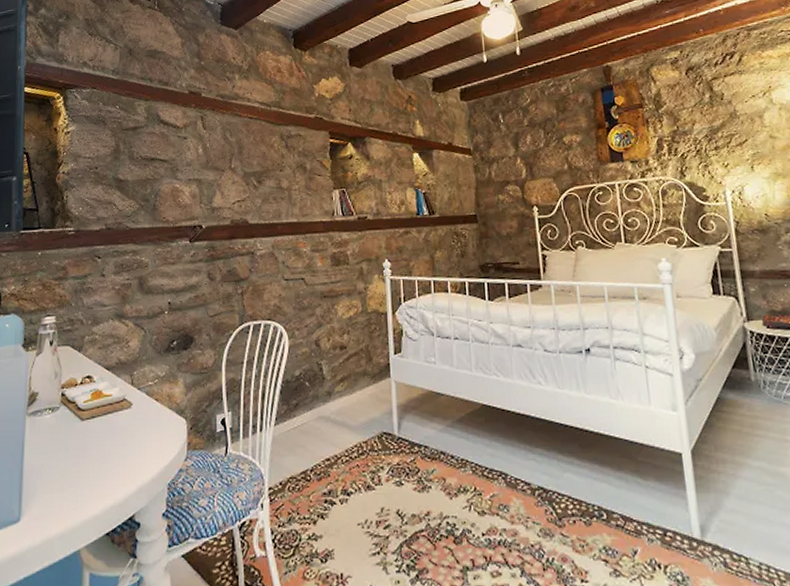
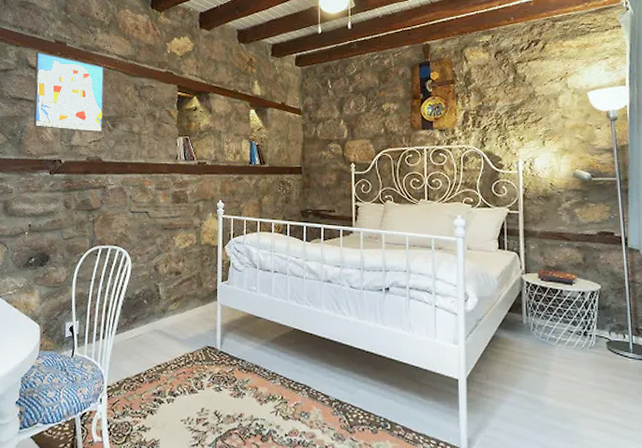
wall art: none [168,105,247,192] -> present [33,51,104,133]

